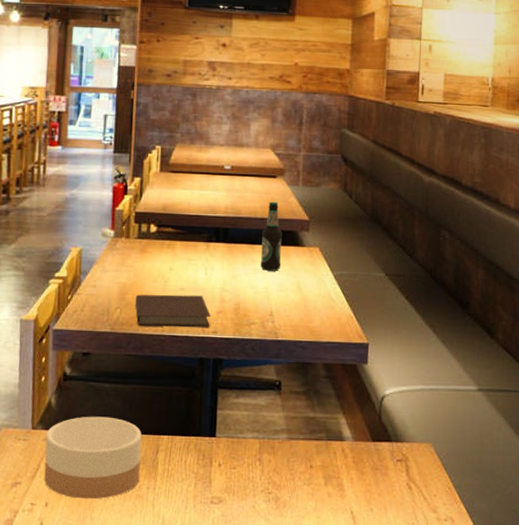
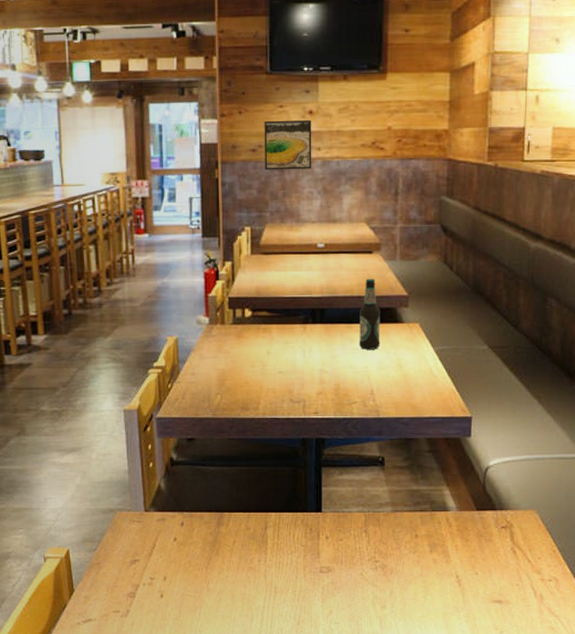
bowl: present [44,416,142,500] -> none [158,497,251,573]
notebook: present [135,294,210,328] -> none [234,378,311,410]
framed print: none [178,49,225,96] -> present [264,120,312,171]

